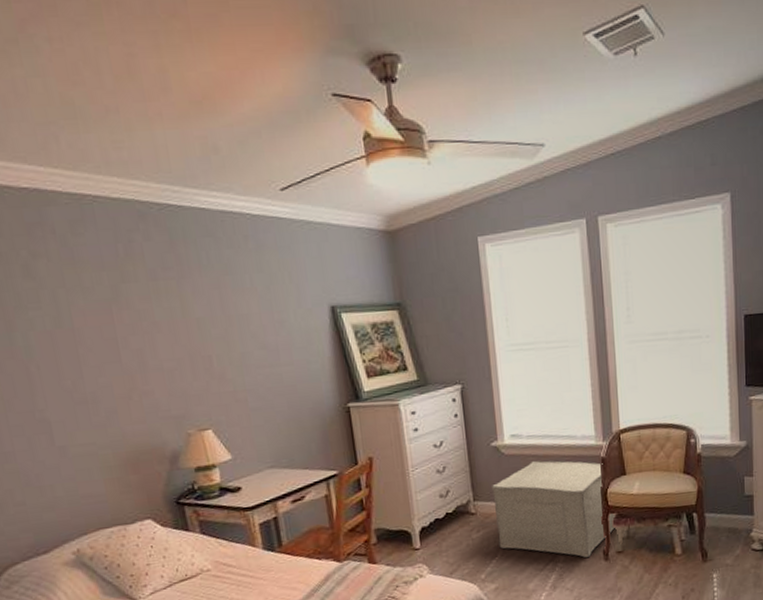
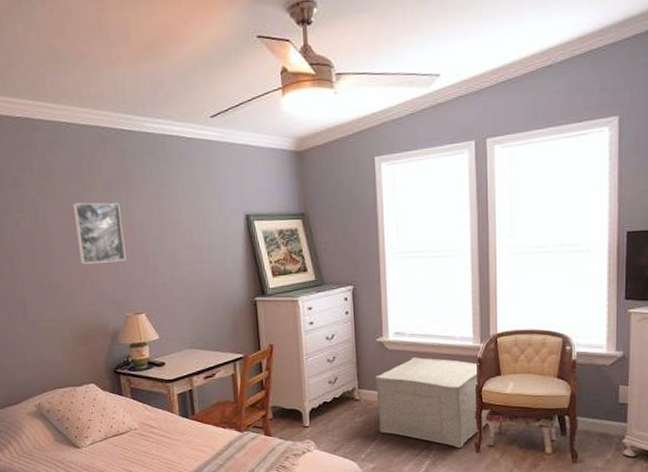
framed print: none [107,295,183,372] -> present [72,202,126,264]

